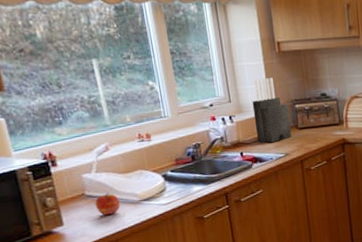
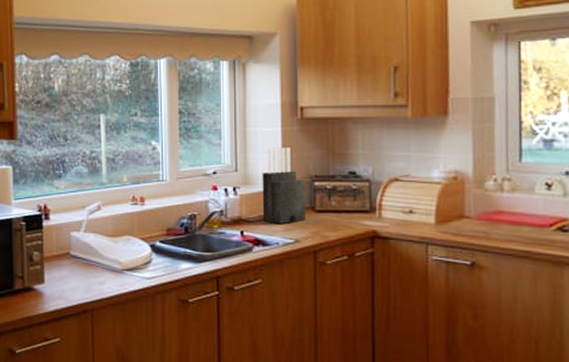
apple: present [95,192,121,215] -> none [77,255,102,280]

